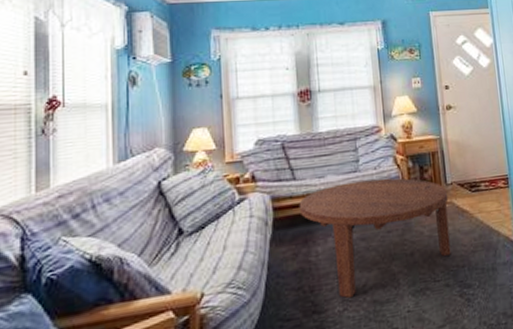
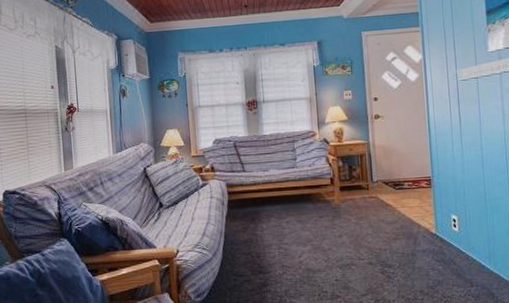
coffee table: present [299,178,451,299] -> none [248,174,375,265]

